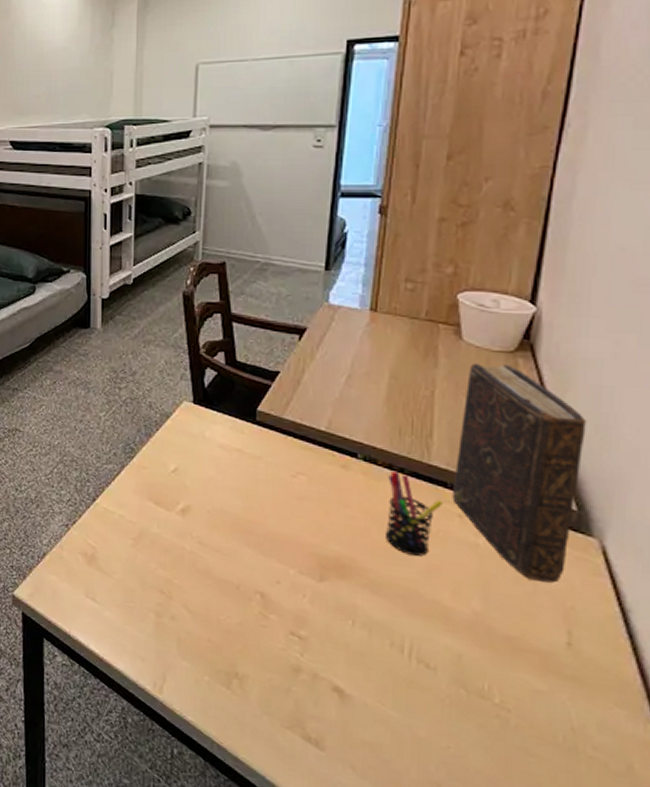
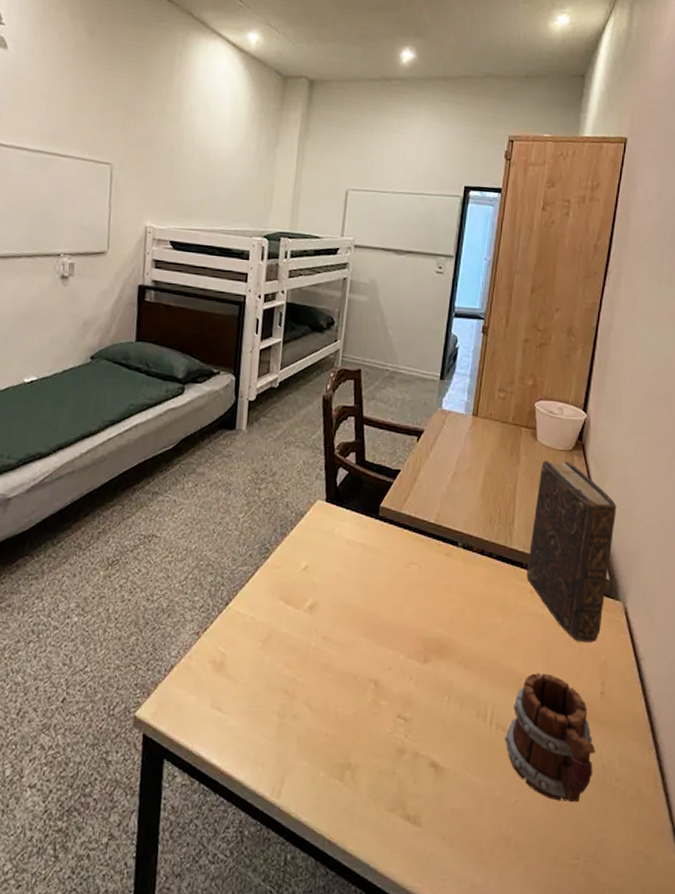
pen holder: present [384,470,443,556] -> none [476,555,520,630]
mug: none [428,609,560,764] -> present [504,673,595,803]

